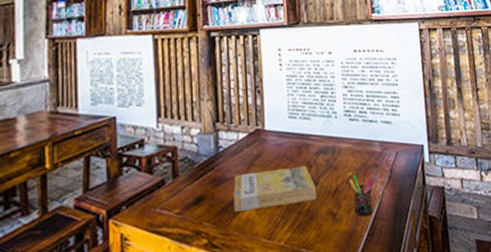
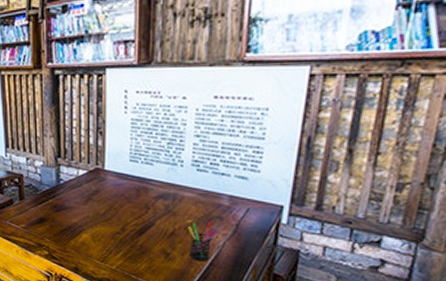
book: present [233,165,316,212] -> none [72,205,151,238]

